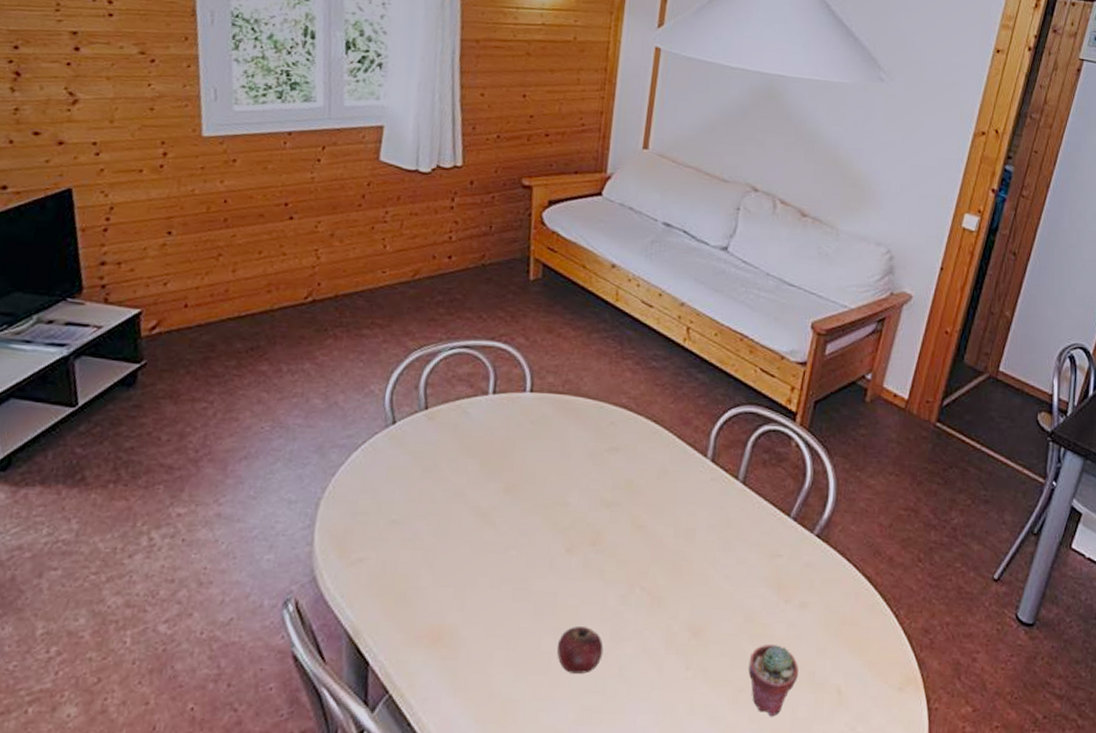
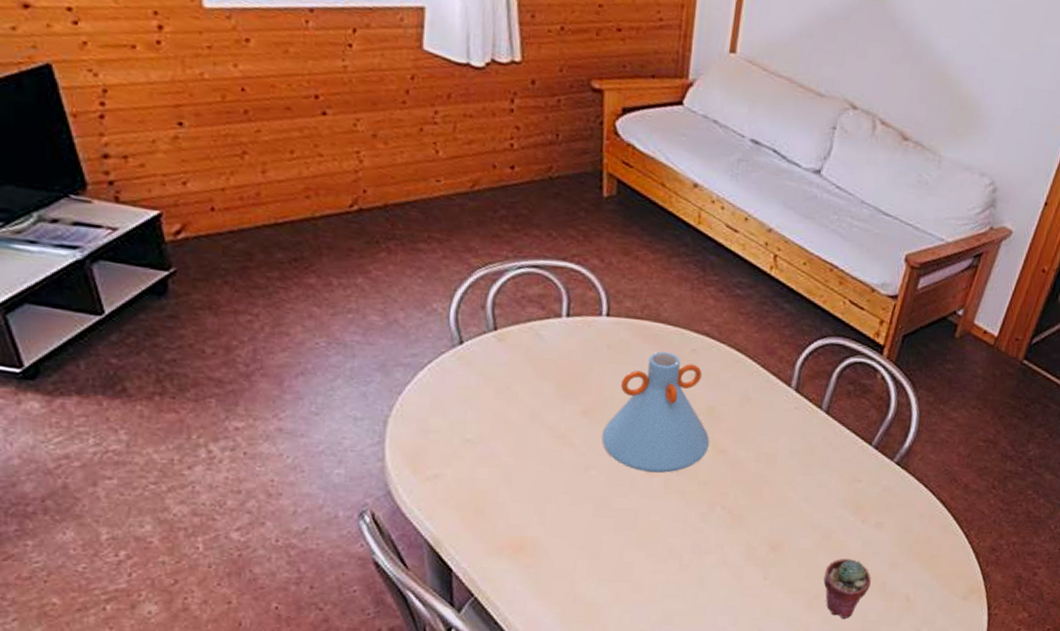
vase: none [522,425,628,552] -> present [602,351,709,473]
apple: present [557,627,604,674] -> none [639,540,685,582]

